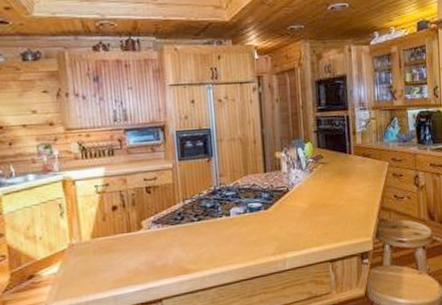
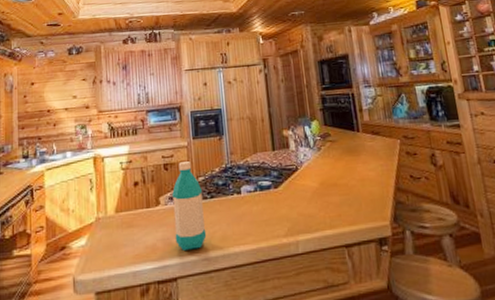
water bottle: none [156,184,193,273] -> present [172,161,207,250]

